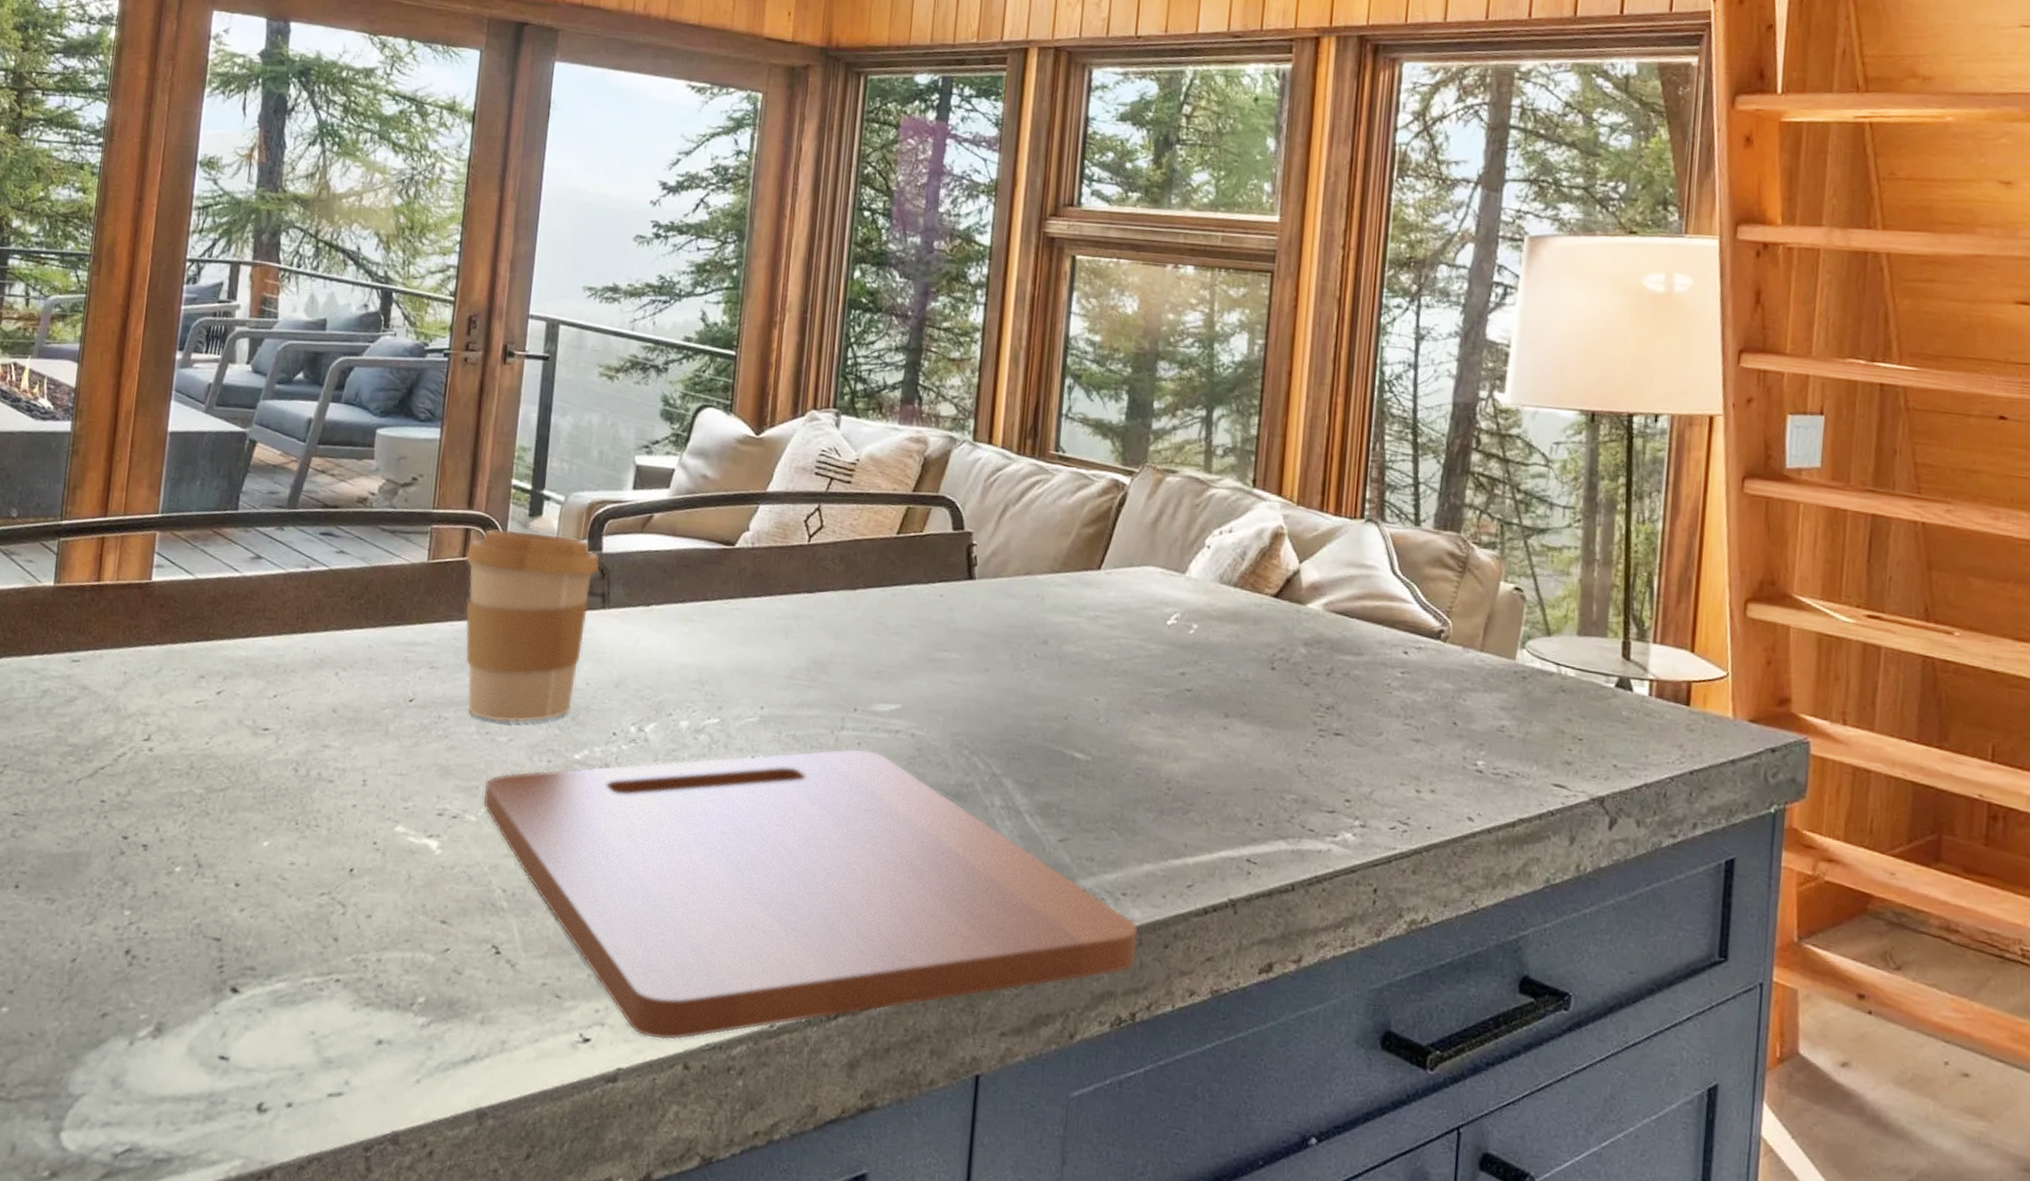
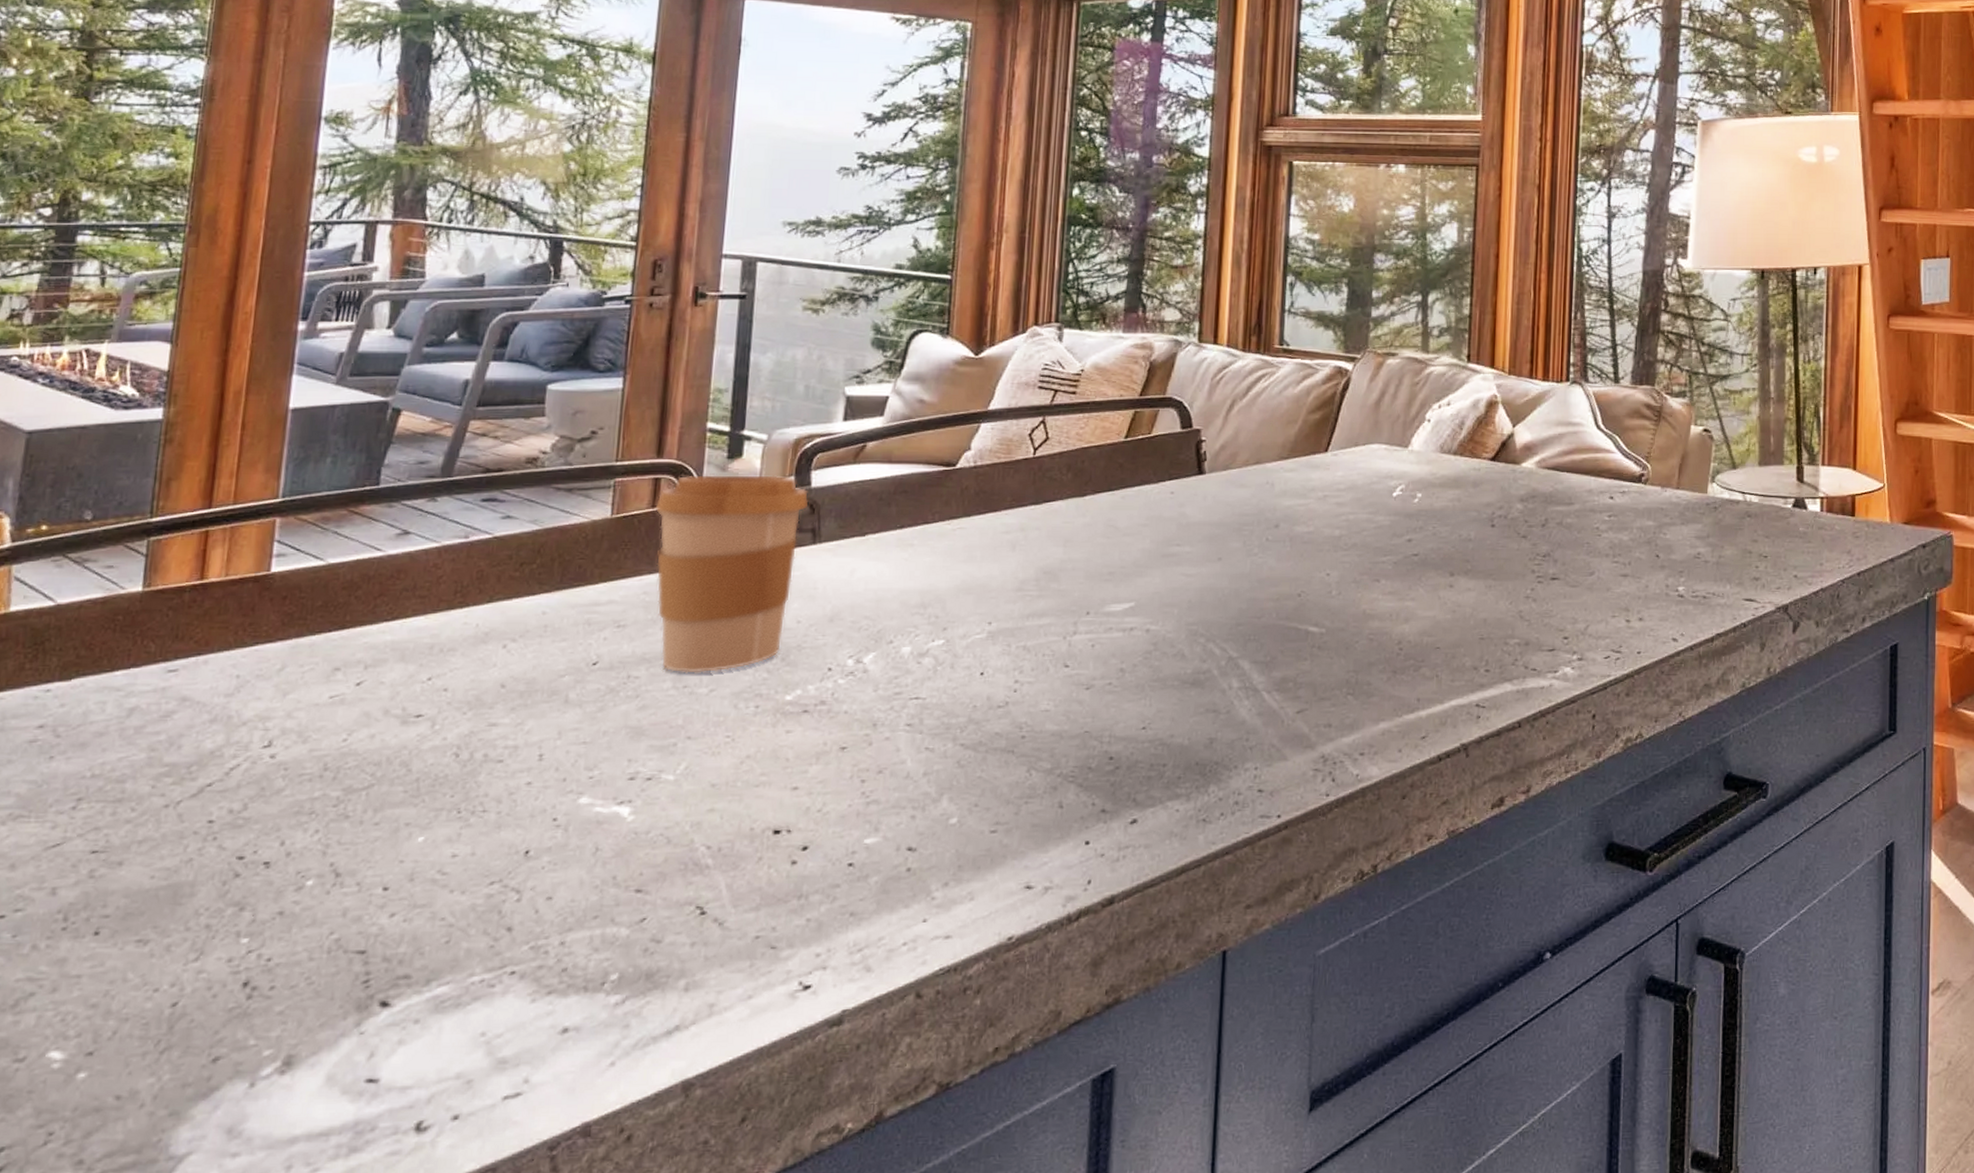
cutting board: present [483,748,1139,1040] -> none [682,651,1377,973]

